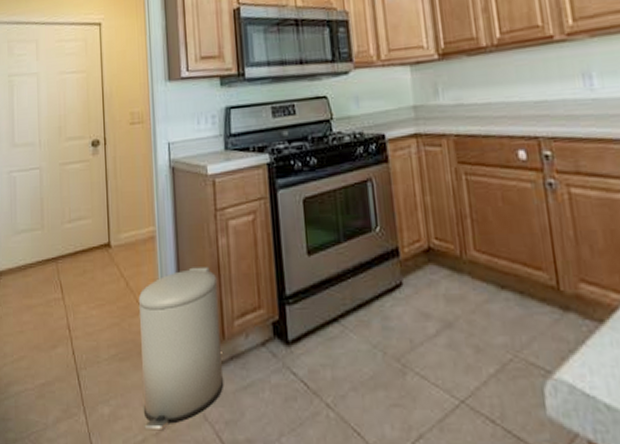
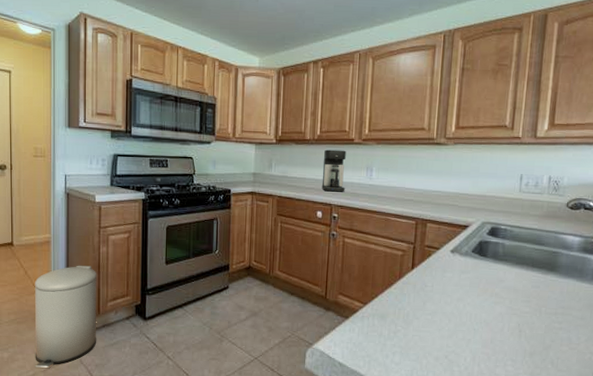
coffee maker: none [512,54,555,119] -> present [321,149,346,192]

